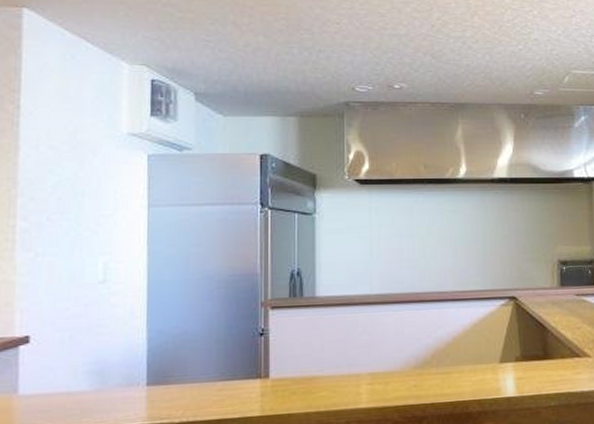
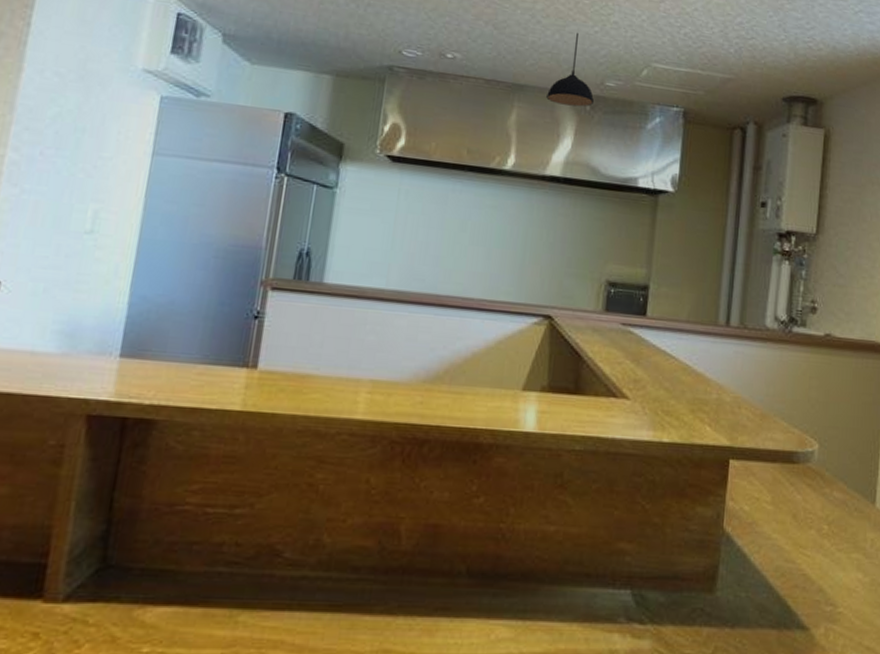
pendant light: none [485,52,527,116] -> present [546,32,595,107]

